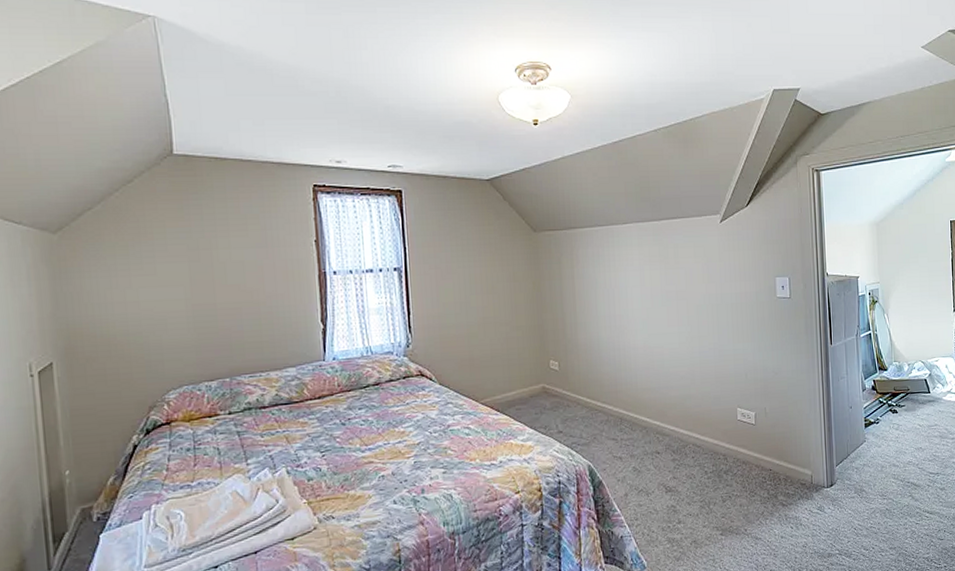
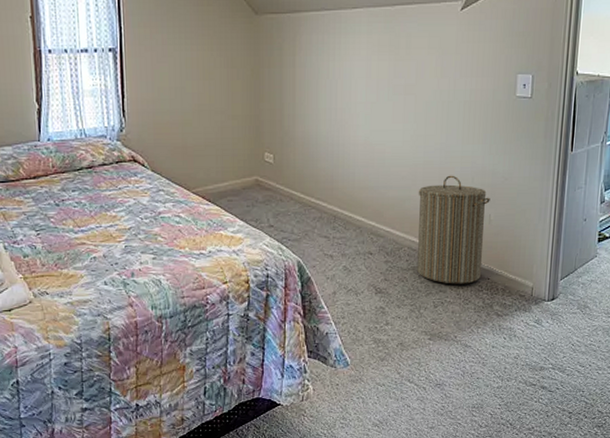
laundry hamper: none [697,372,764,478] -> present [417,175,490,284]

